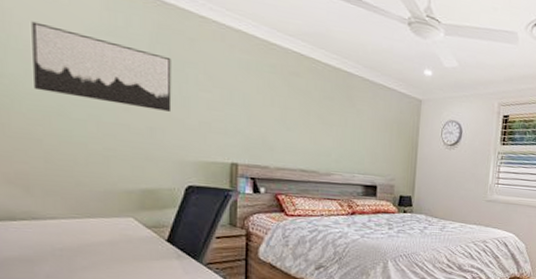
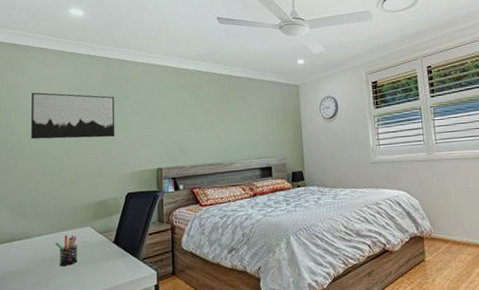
pen holder: none [80,223,114,260] -> present [55,235,77,266]

